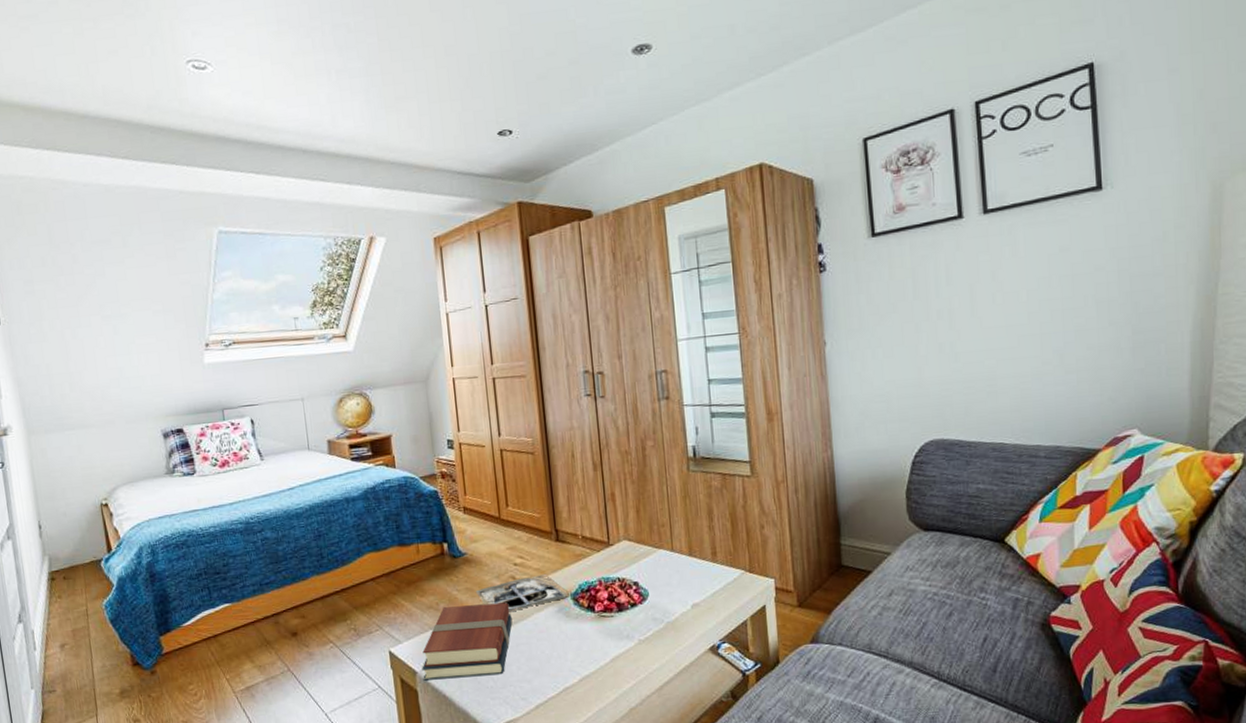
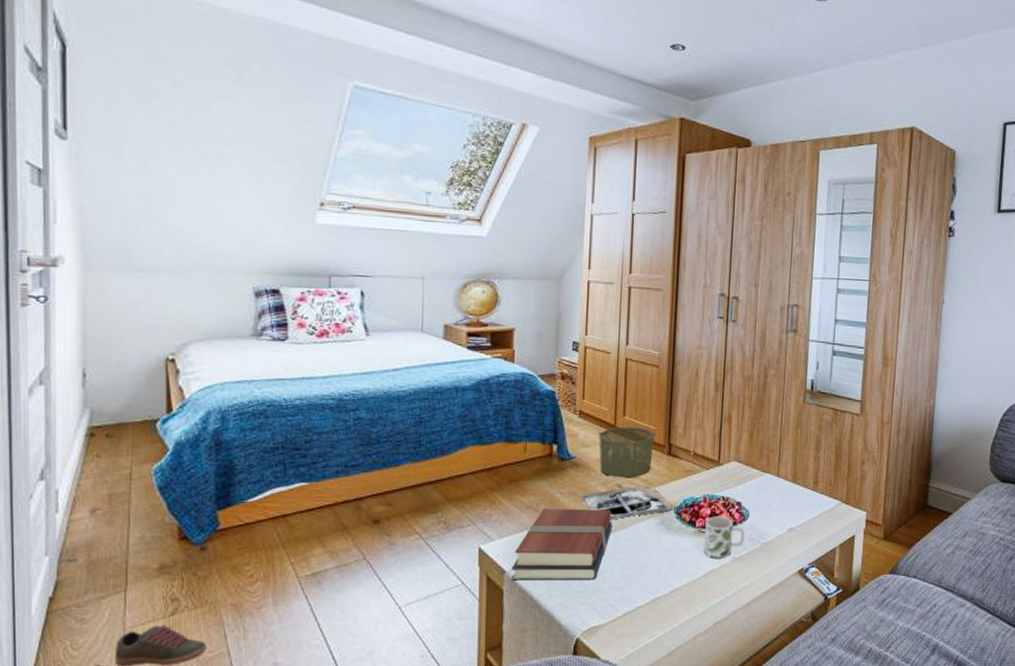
basket: none [484,516,542,570] -> present [598,426,656,478]
mug: none [604,598,648,644] -> present [704,516,745,560]

